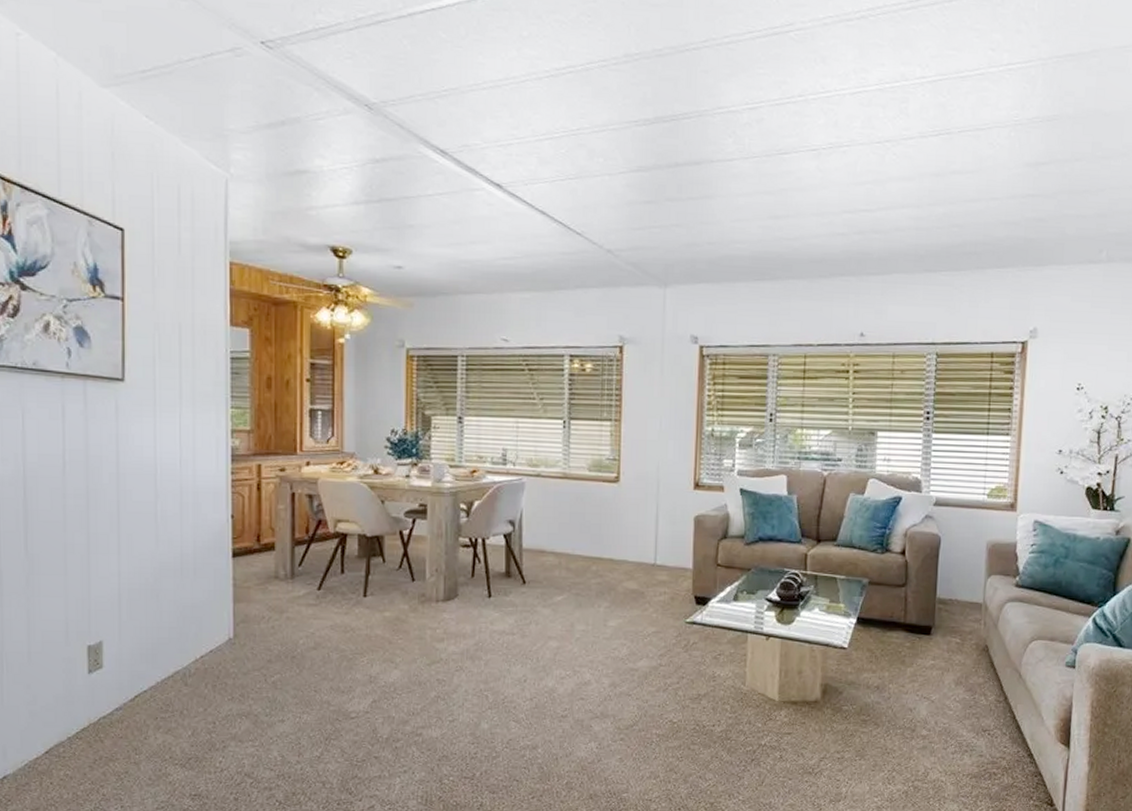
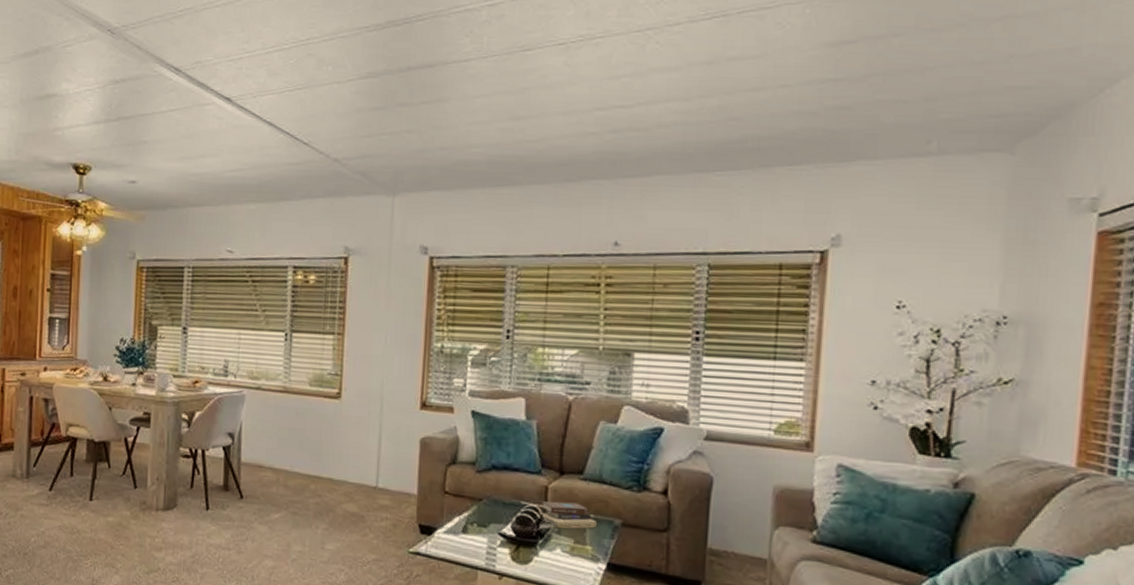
books: none [801,566,848,591] -> present [540,501,597,530]

